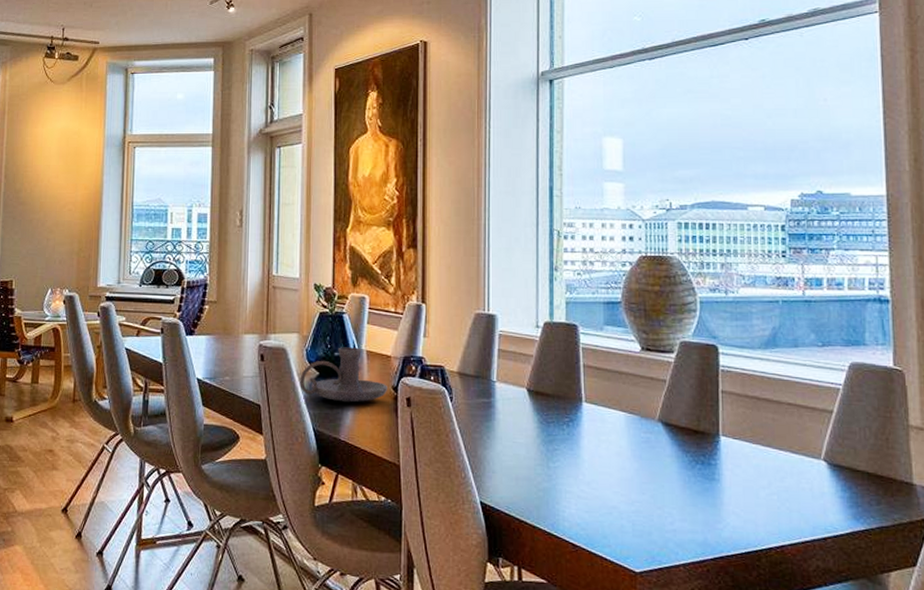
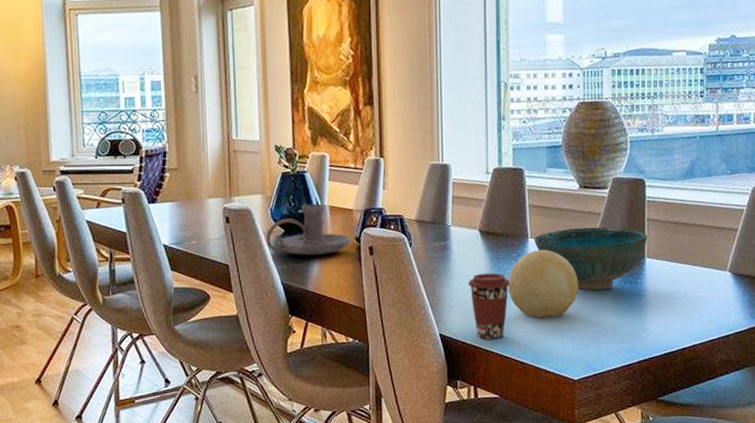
coffee cup: none [513,437,562,514] -> present [467,273,511,339]
decorative ball: none [558,416,640,495] -> present [507,250,579,318]
bowl: none [589,394,722,469] -> present [534,227,647,290]

